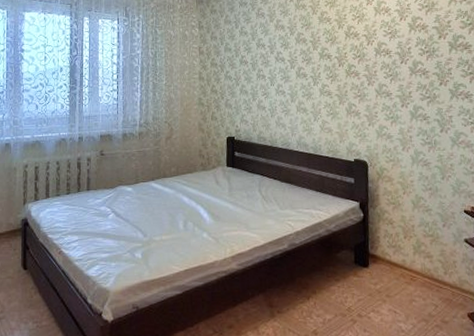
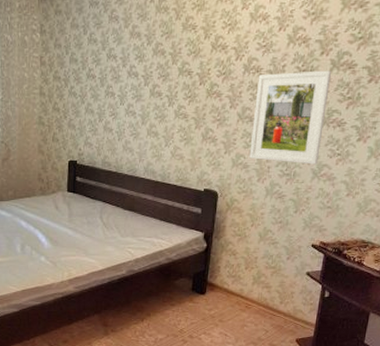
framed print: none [388,51,455,133] -> present [249,70,332,165]

